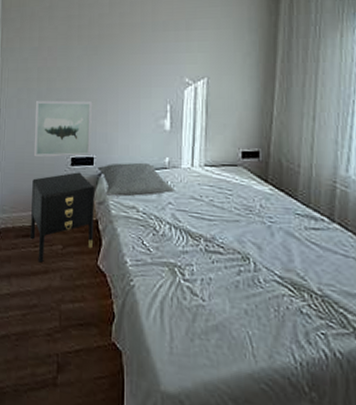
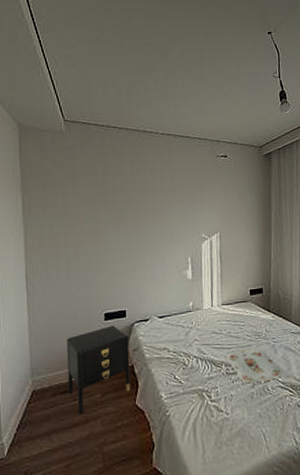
wall art: present [33,100,92,158] -> none [64,260,123,318]
pillow: present [98,162,174,197] -> none [130,308,199,342]
serving tray: none [206,224,283,270] -> present [226,348,284,383]

